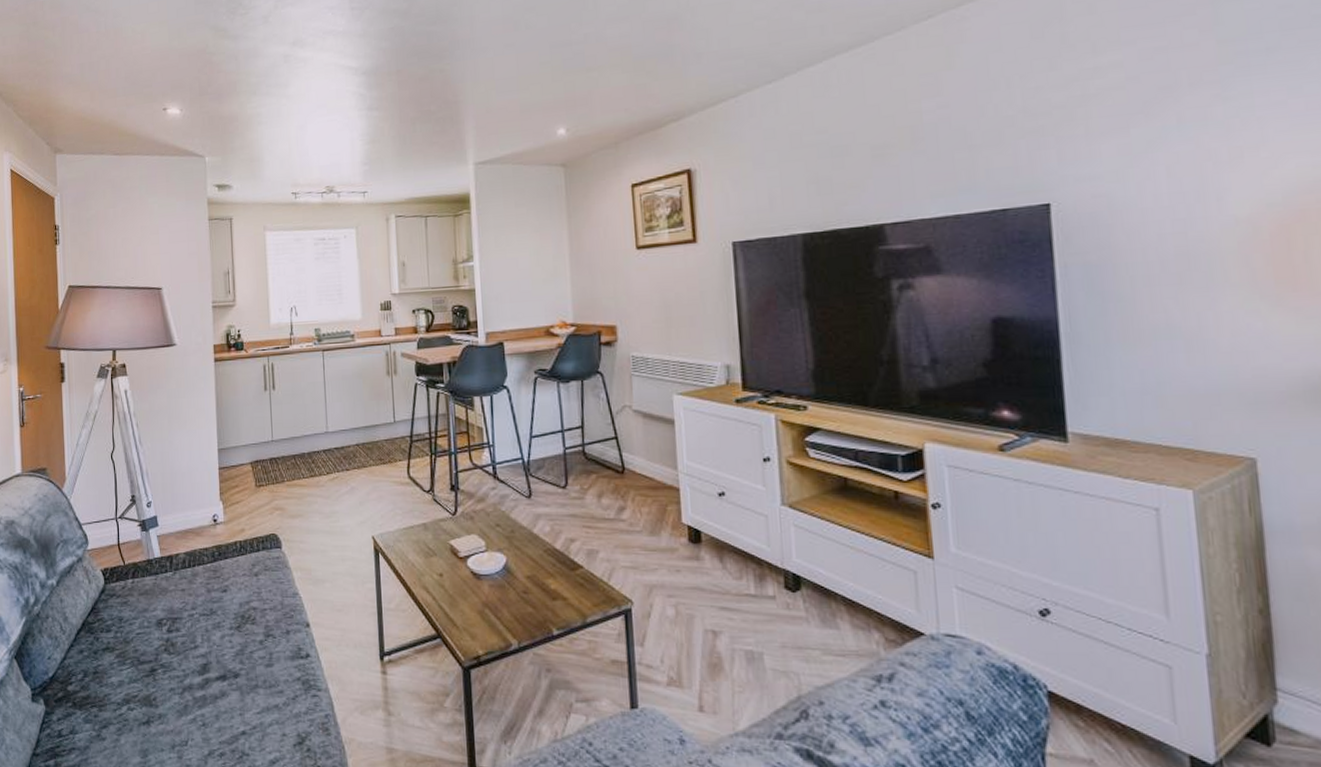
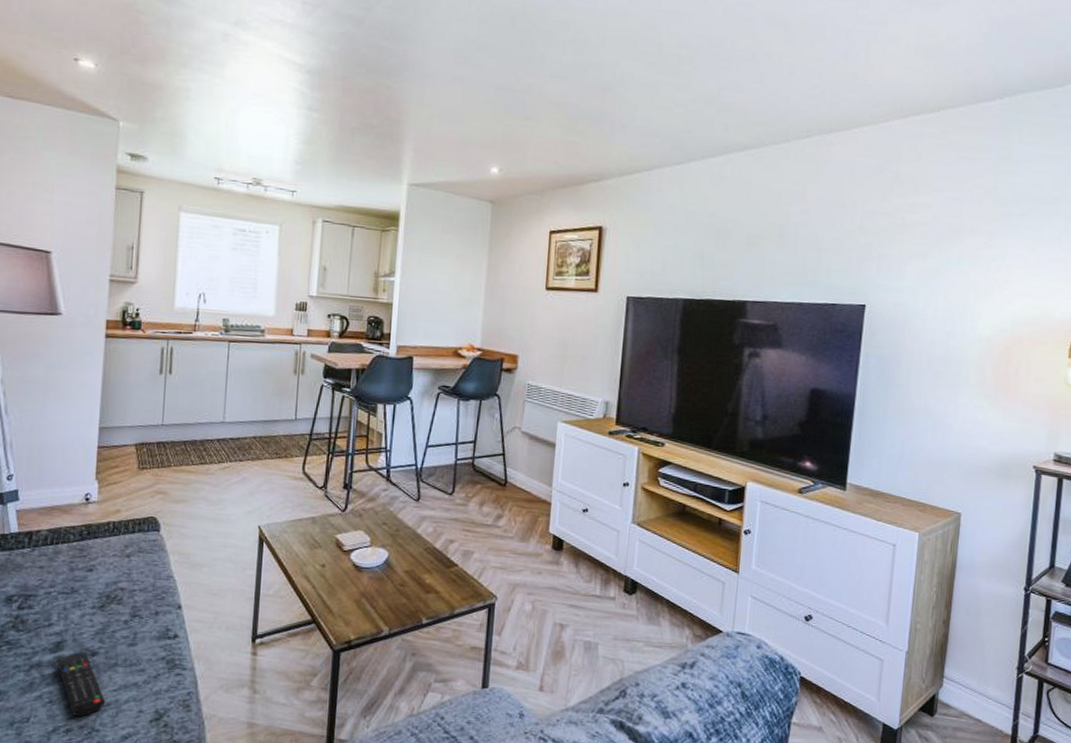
remote control: none [205,674,252,740] -> present [56,652,106,716]

